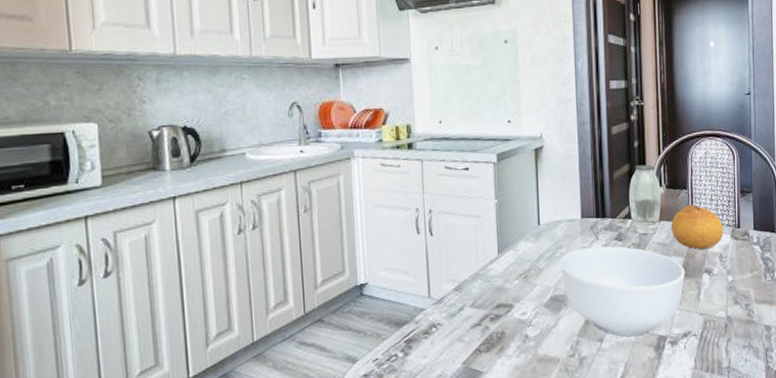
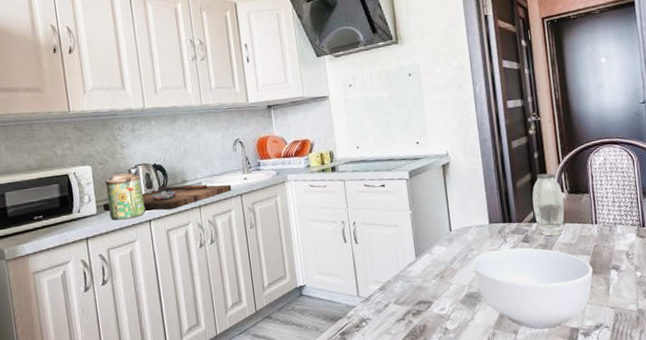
cutting board: none [110,154,284,186] -> present [102,184,232,211]
canister: none [116,135,169,197] -> present [105,173,146,221]
fruit: present [671,204,724,250] -> none [575,207,629,248]

